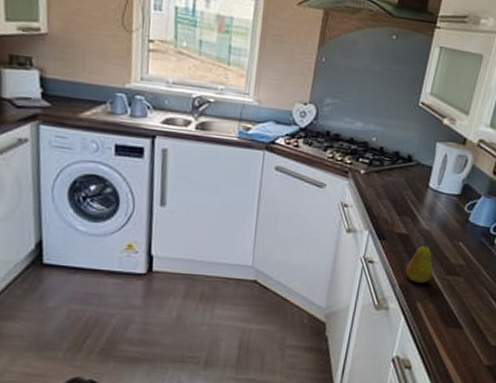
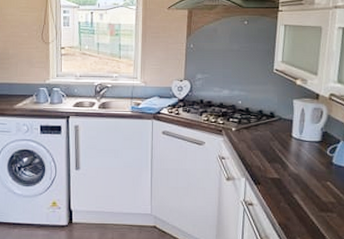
fruit: present [406,241,433,284] -> none [283,183,307,221]

